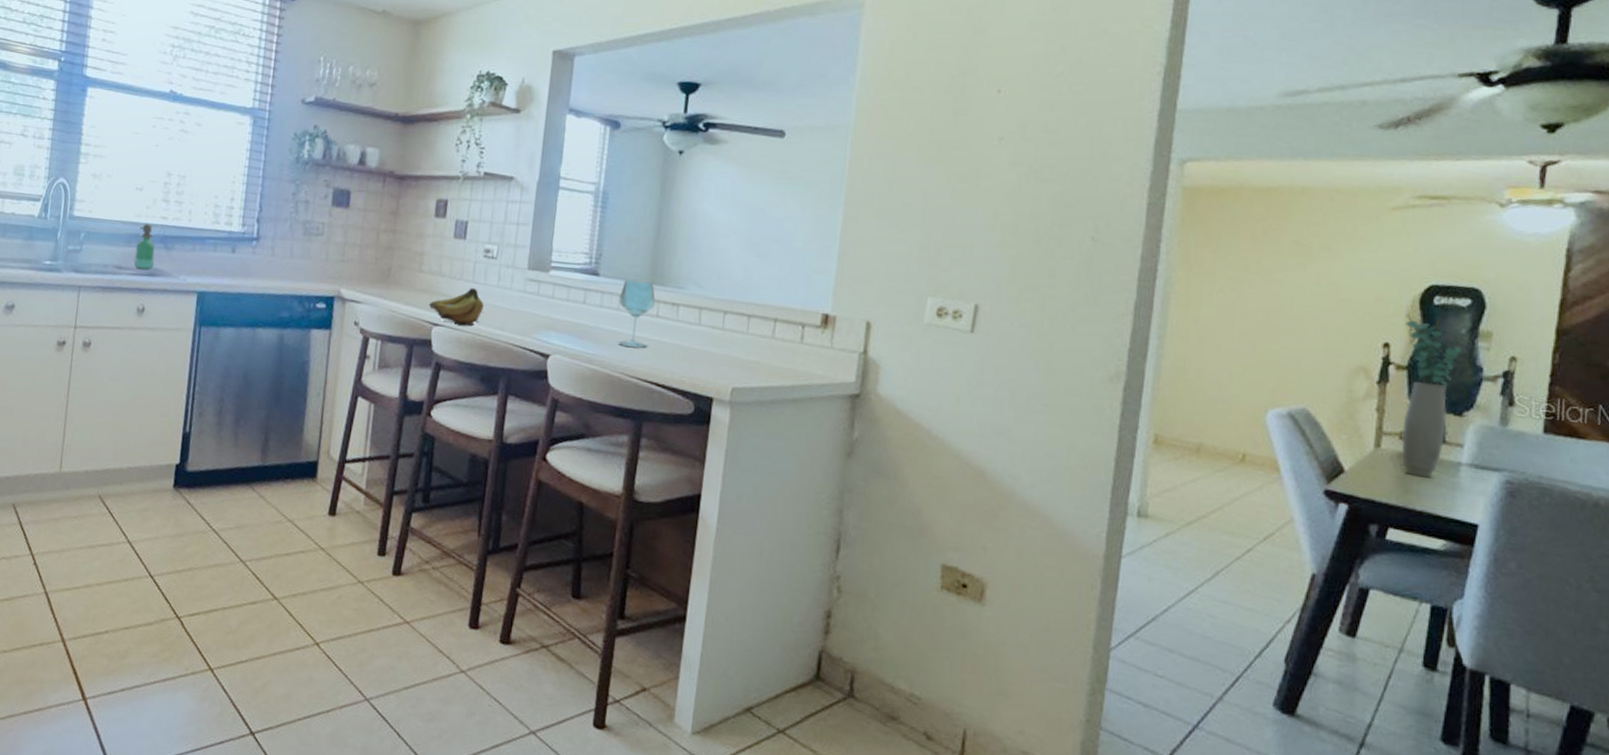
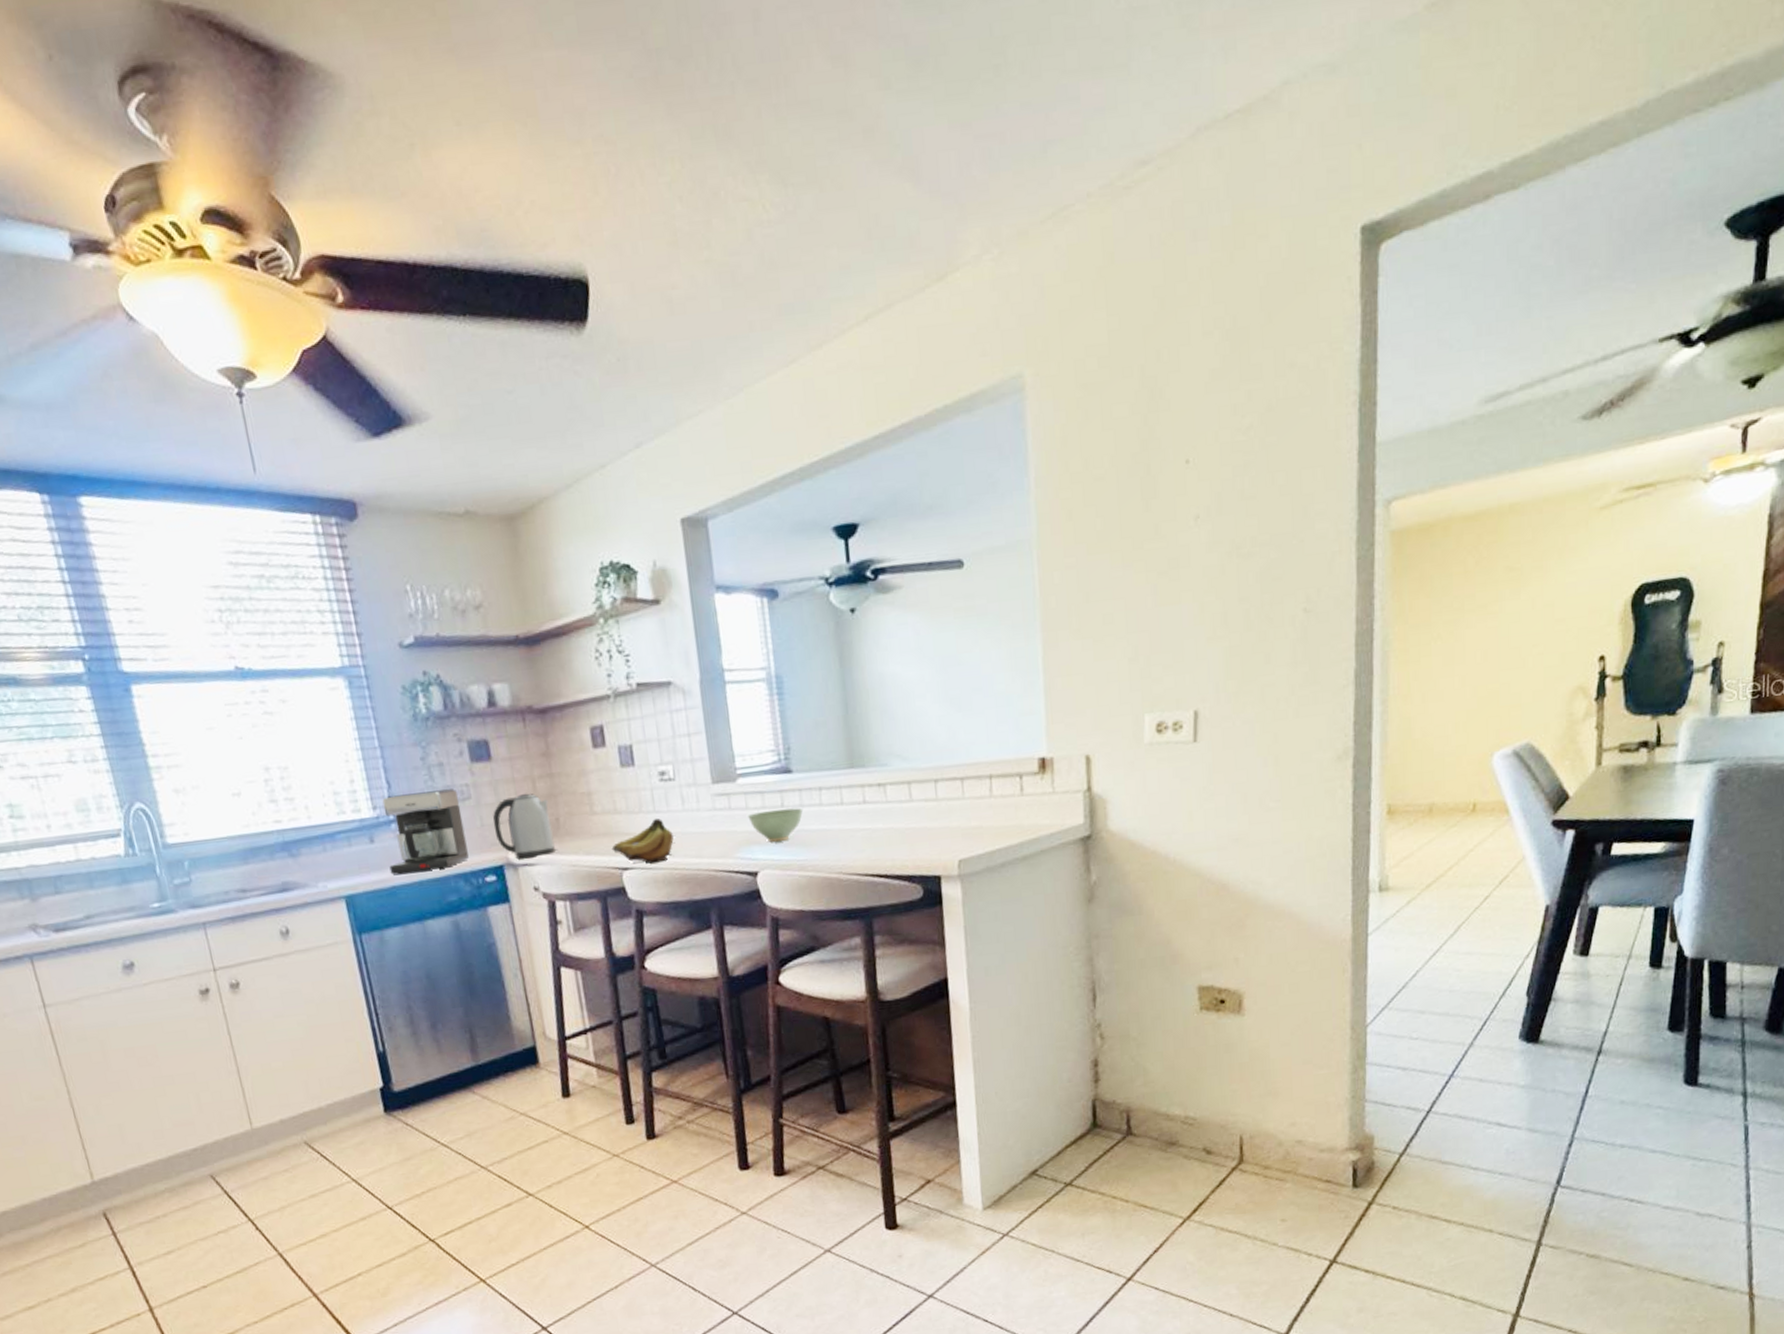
soap dispenser: present [134,223,155,271] -> none [252,832,283,888]
coffee maker: none [240,218,314,288] -> present [382,788,469,874]
kettle: none [335,241,386,297] -> present [493,793,555,859]
bowl: none [552,302,602,333] -> present [748,807,804,842]
wine glass: present [618,280,656,348] -> none [819,767,861,843]
vase: present [1401,313,1463,480] -> none [1619,619,1674,787]

